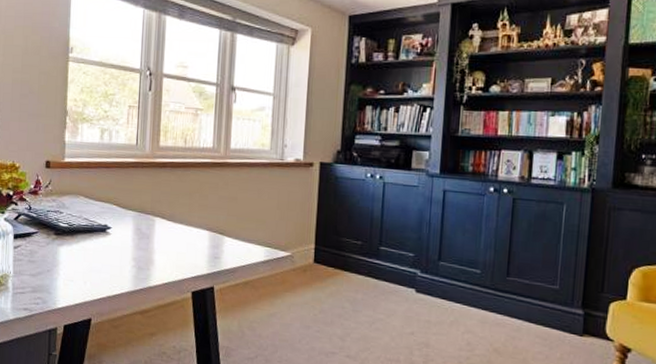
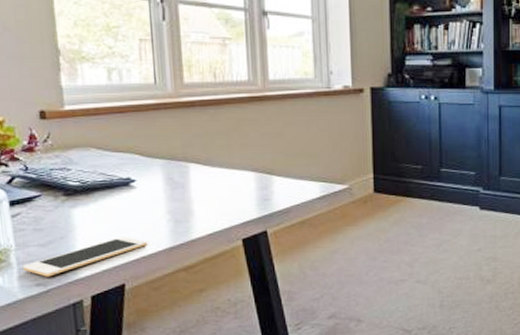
cell phone: none [16,276,113,303] -> present [22,237,147,277]

